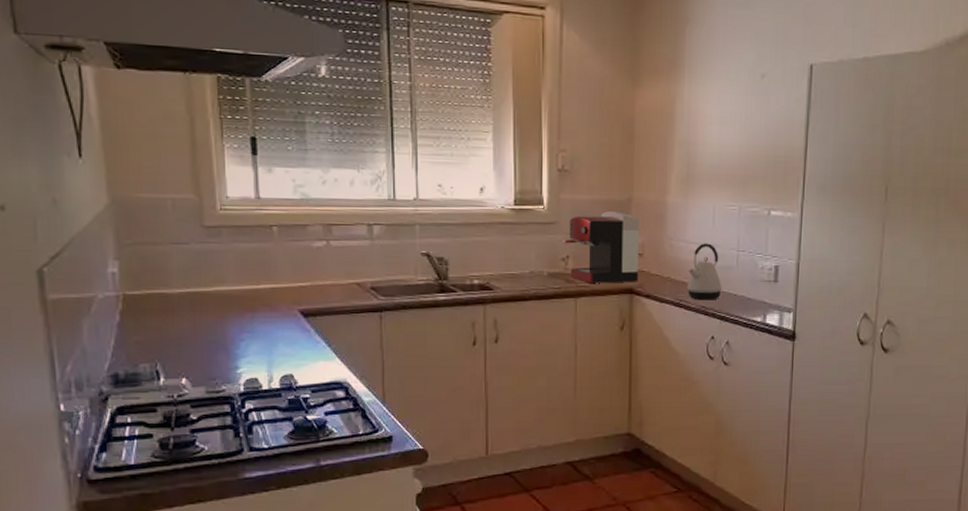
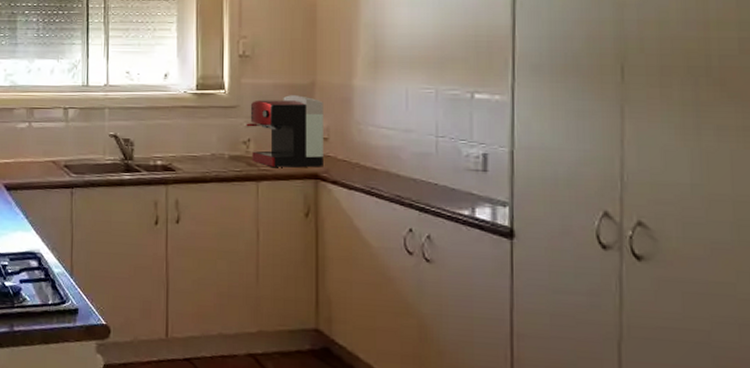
kettle: present [687,243,722,300] -> none [378,128,420,189]

